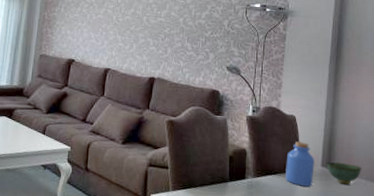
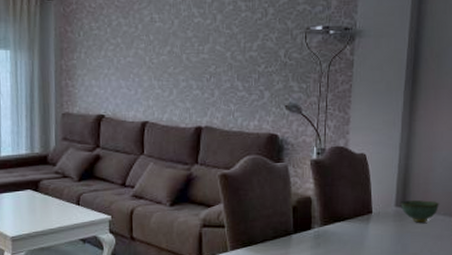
jar: present [285,142,315,187] -> none [356,182,388,230]

